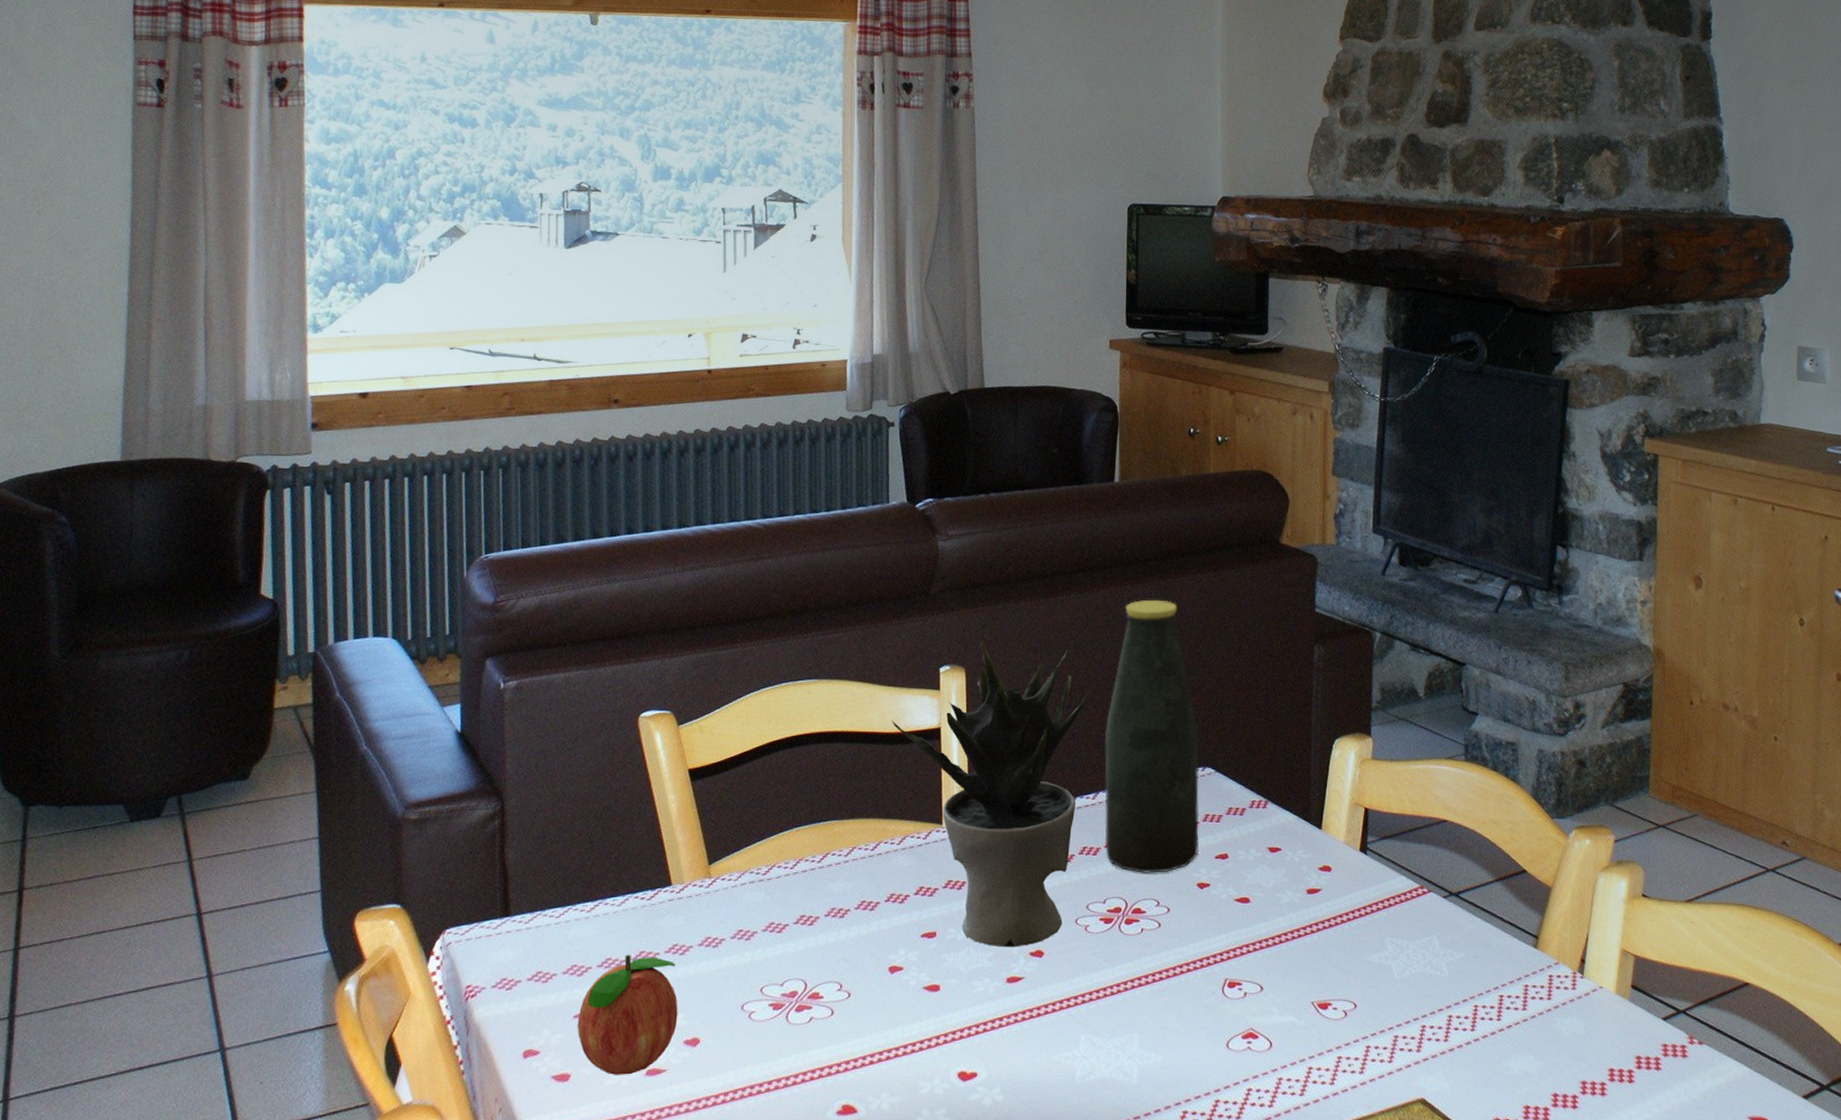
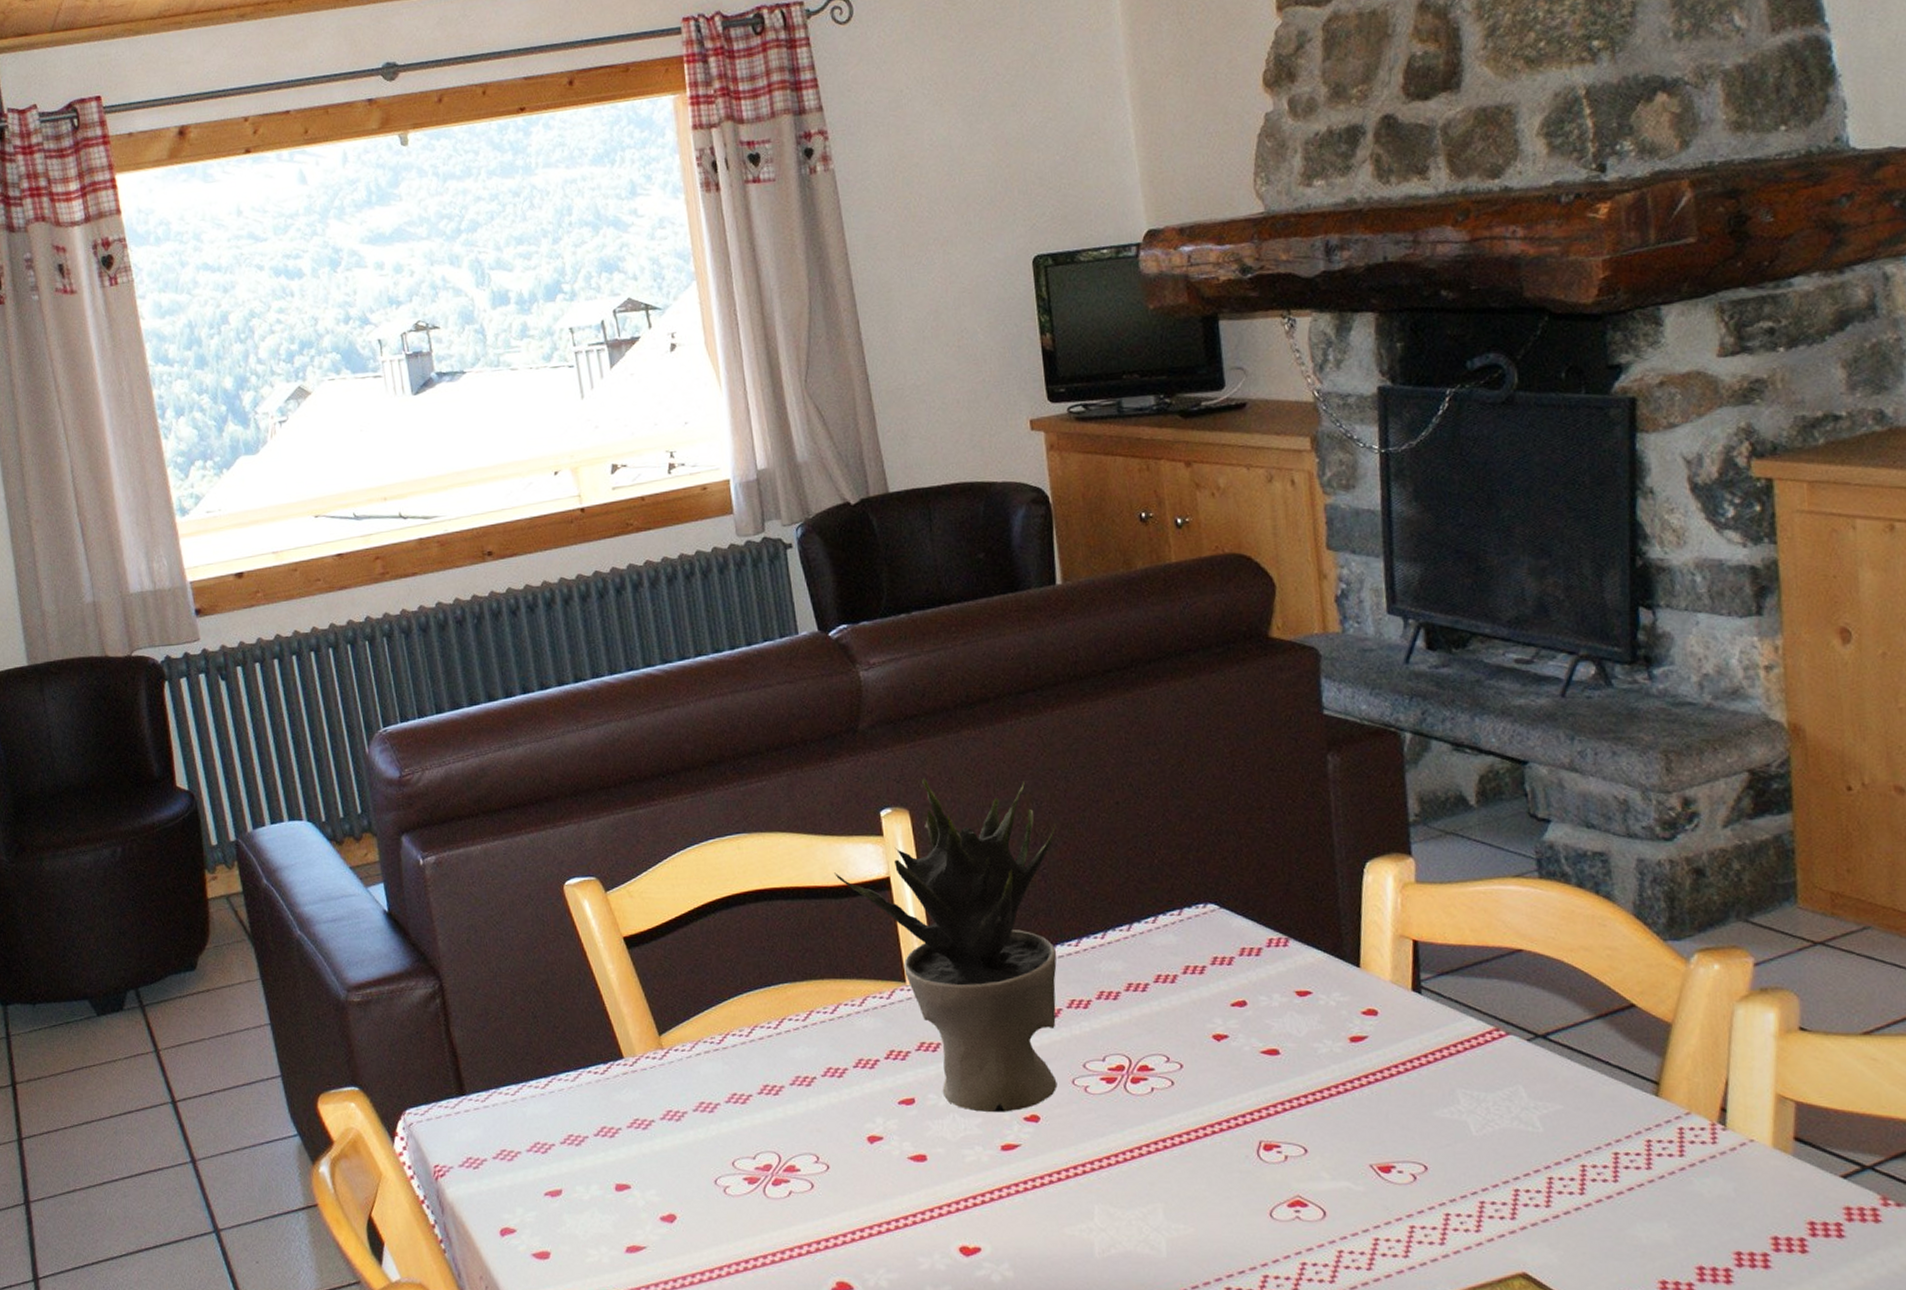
fruit: present [577,954,678,1075] -> none [548,1130,651,1253]
bottle: present [1104,599,1199,873] -> none [1081,715,1210,1026]

